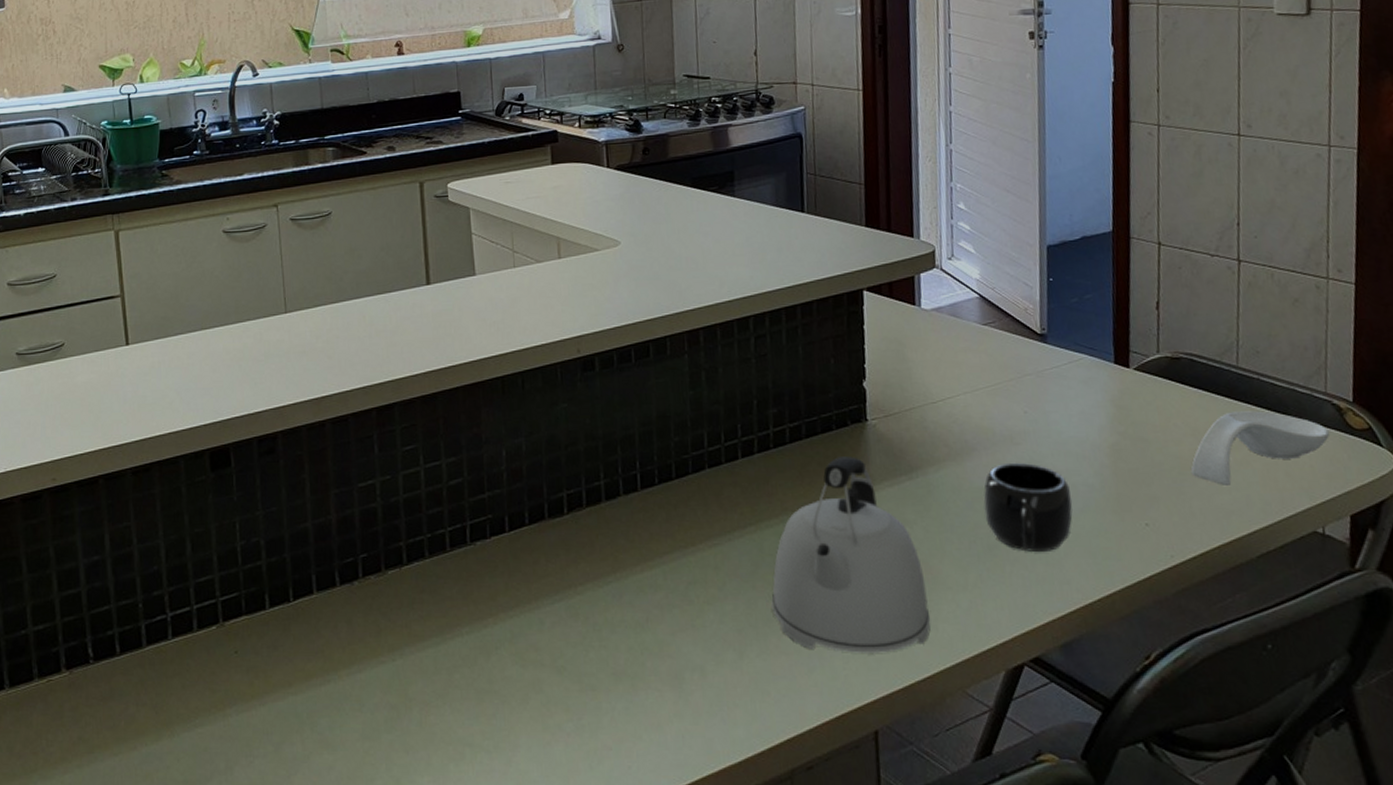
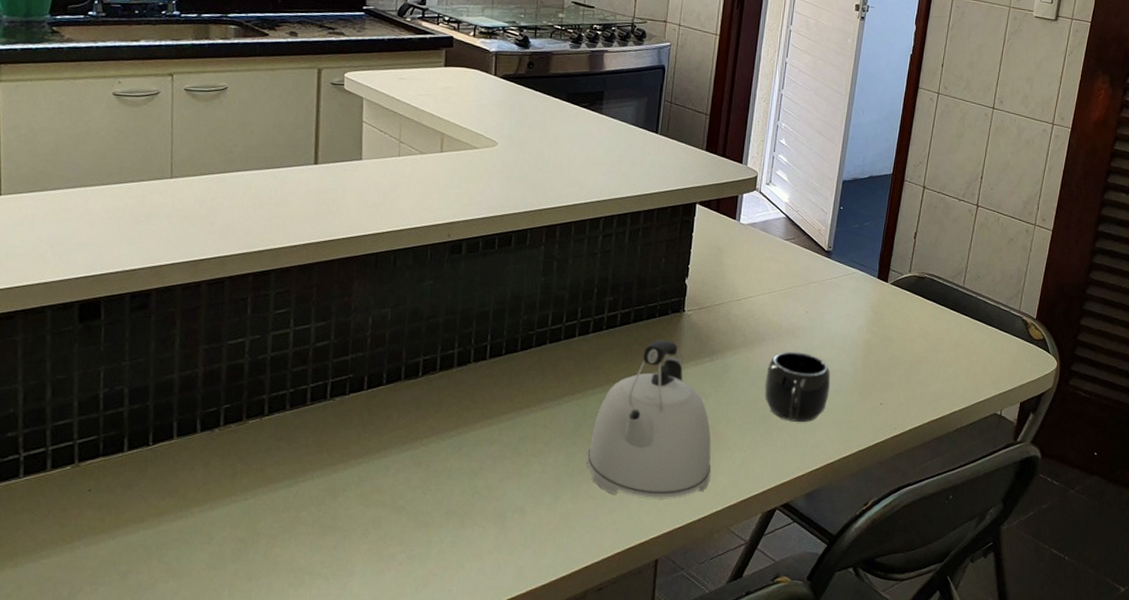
spoon rest: present [1190,411,1330,487] -> none [918,321,1017,378]

